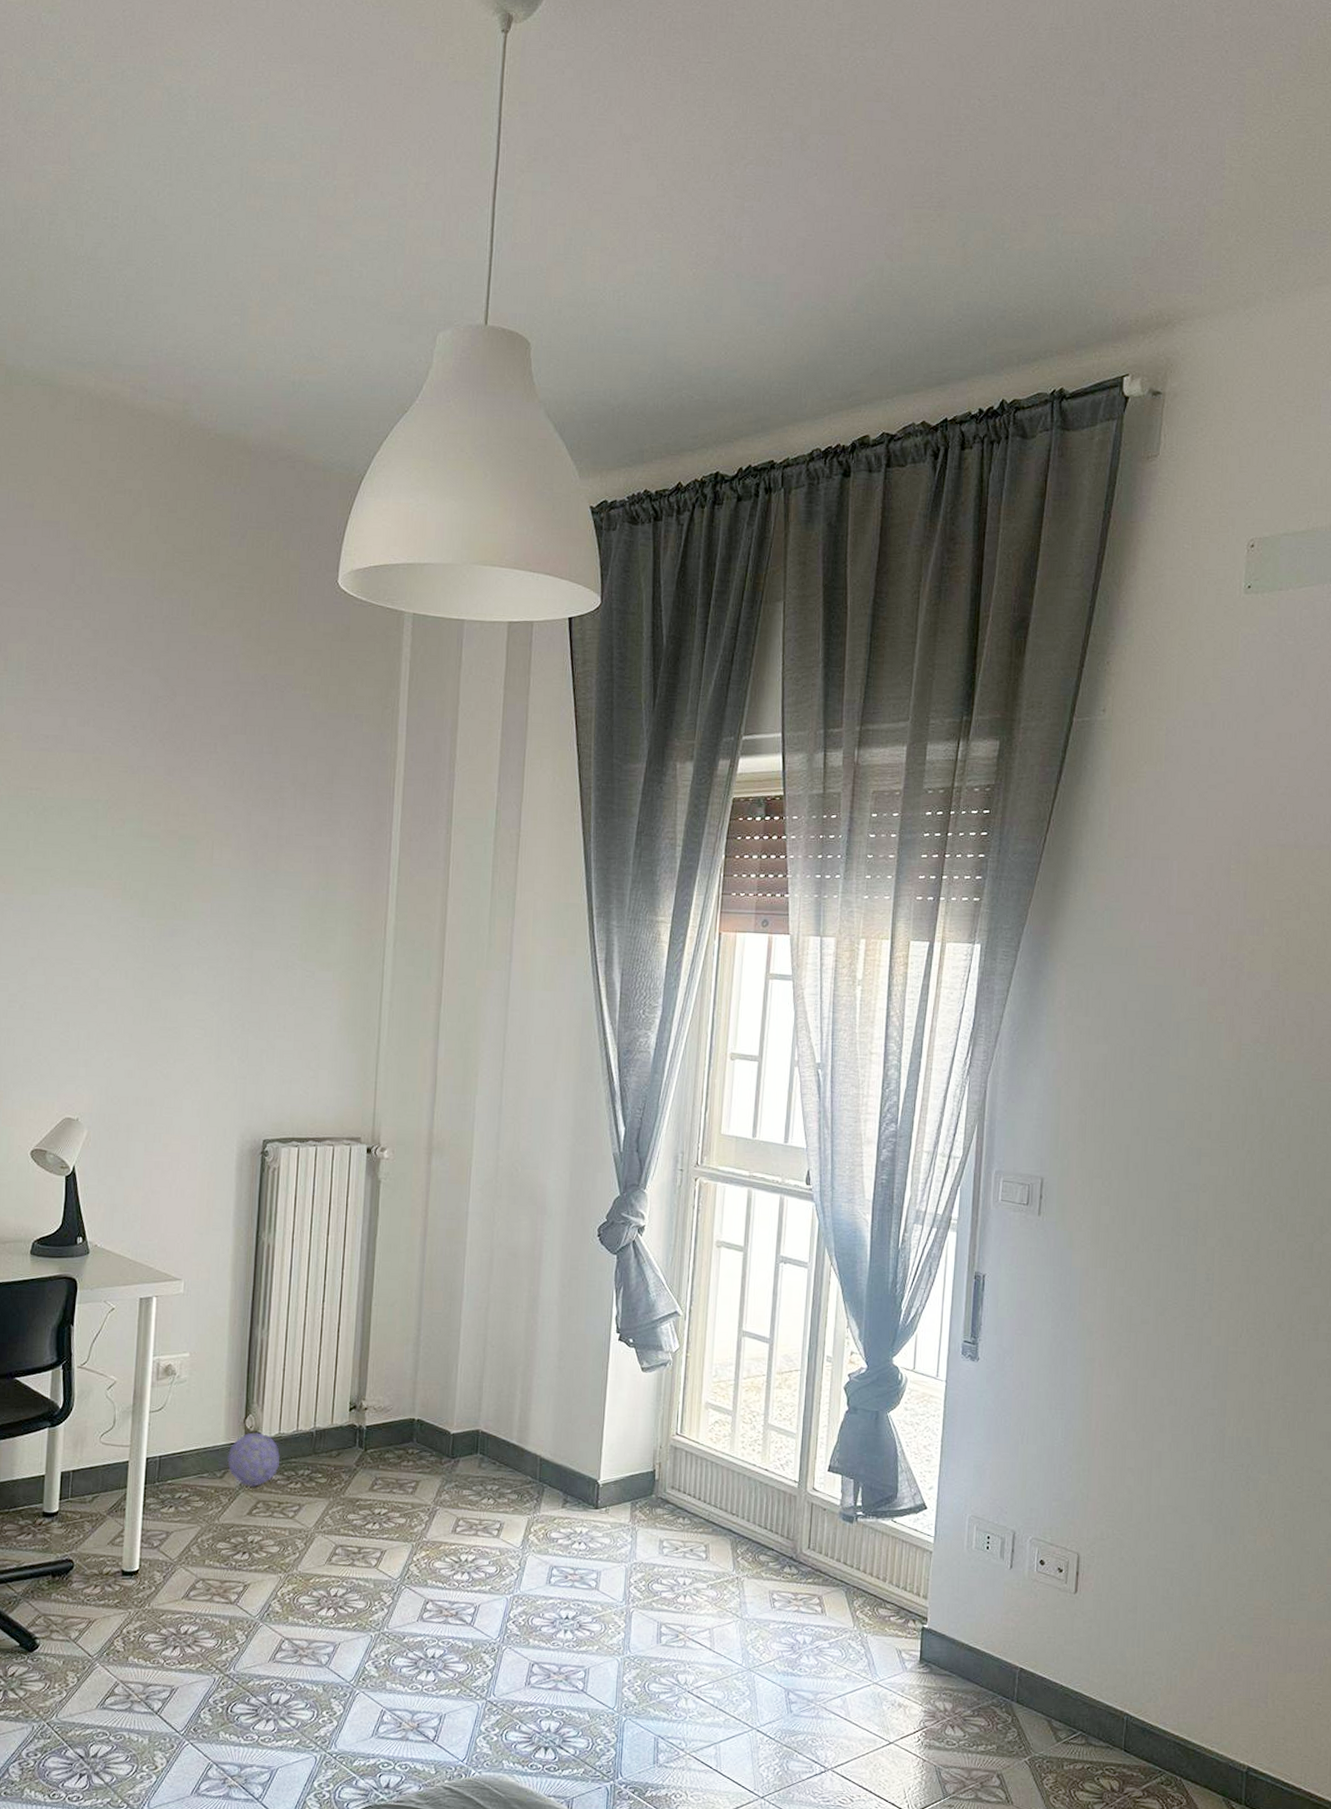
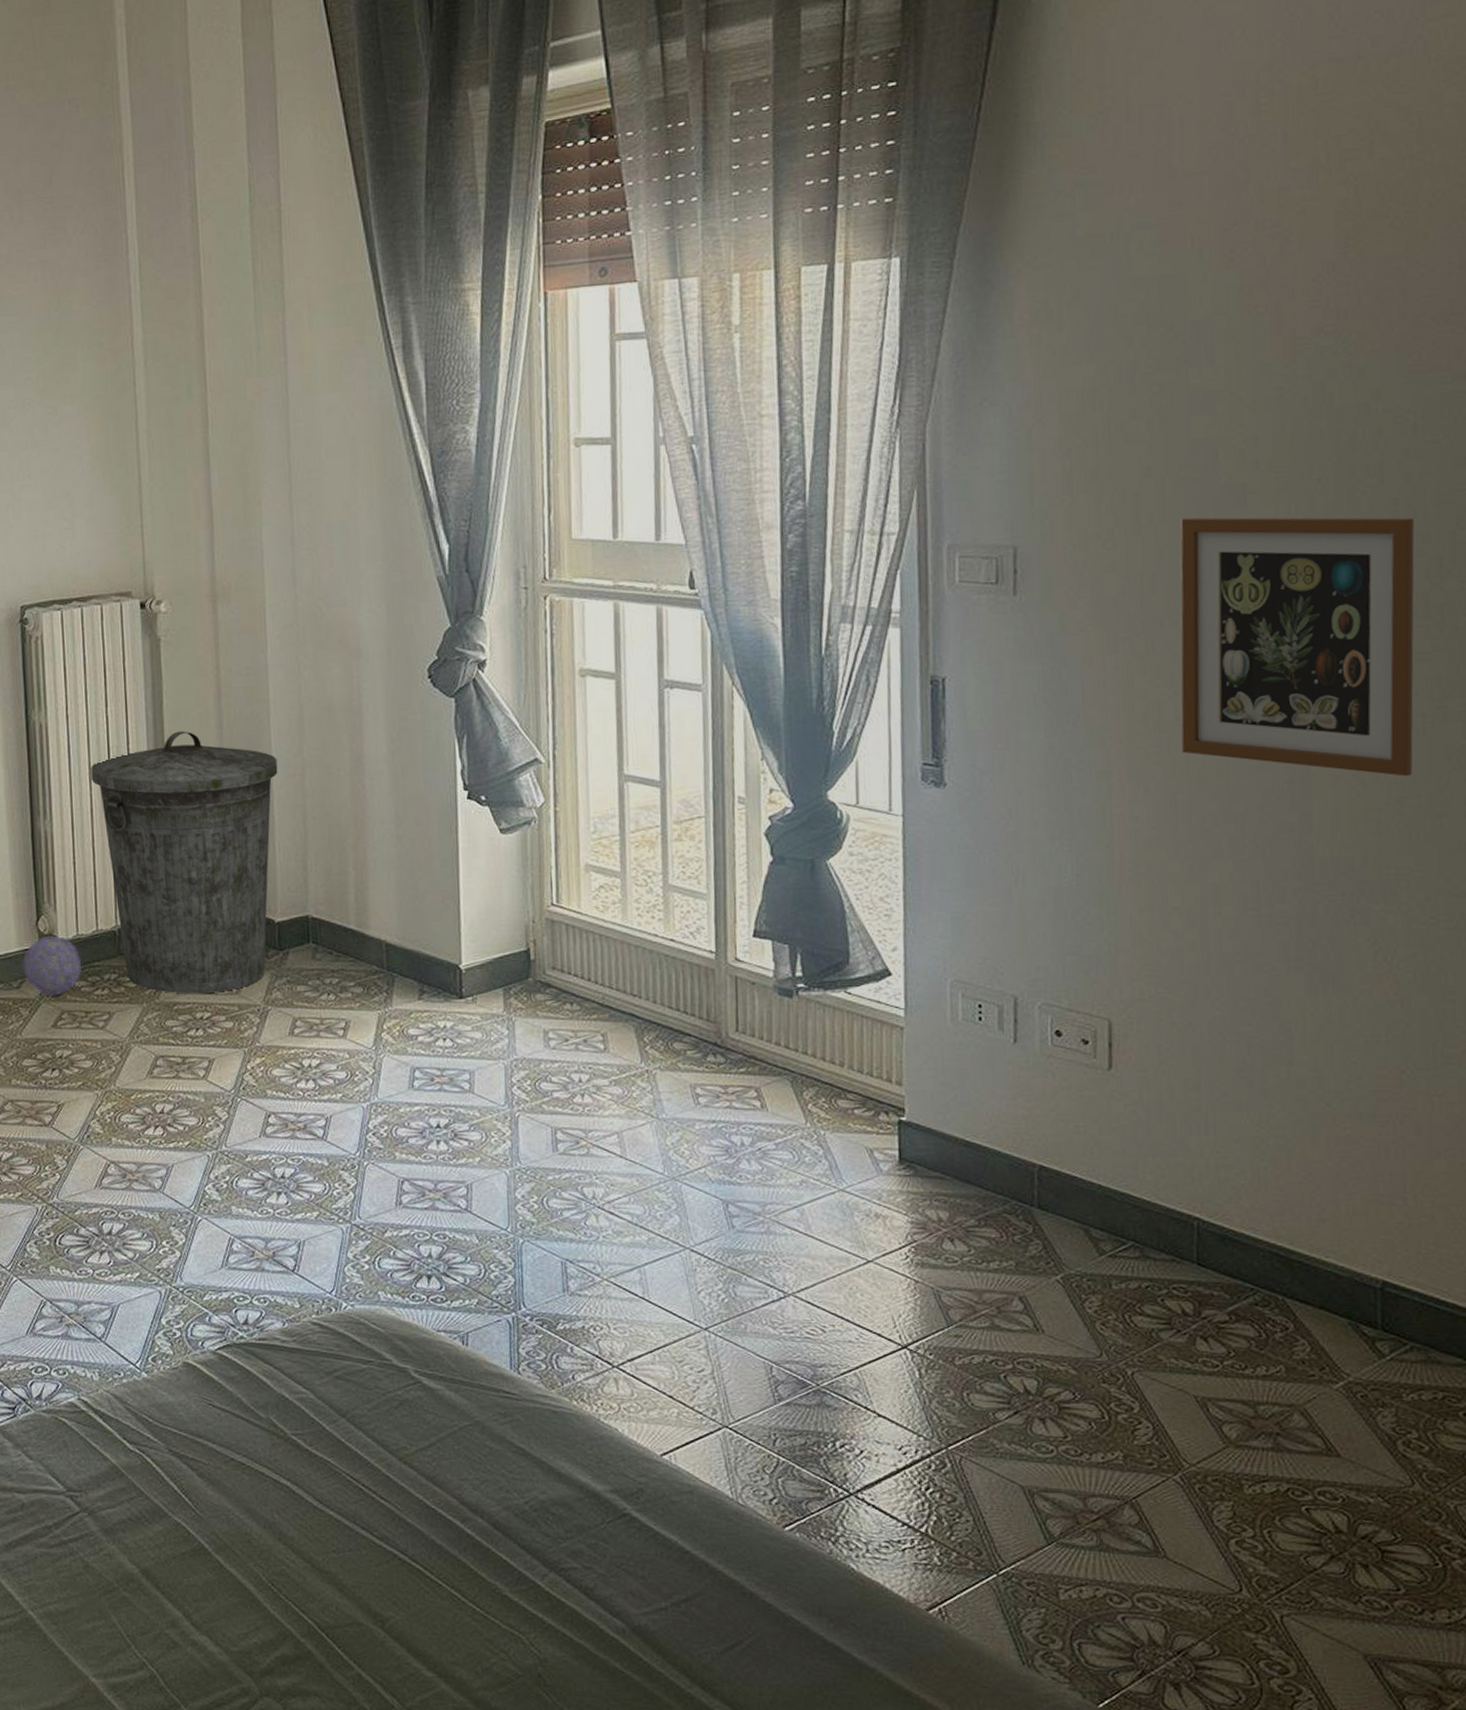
trash can: none [308,1262,468,1492] -> present [91,731,278,994]
picture frame: none [1144,1169,1307,1380] -> present [1180,517,1415,777]

